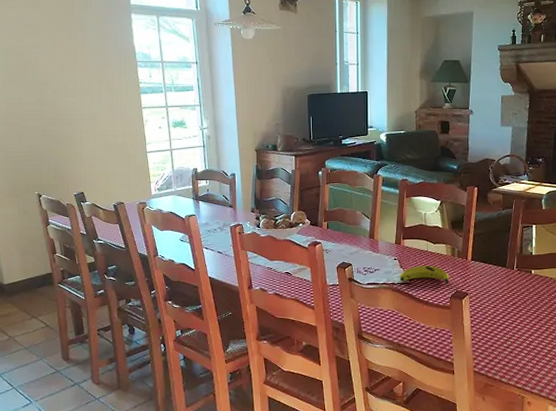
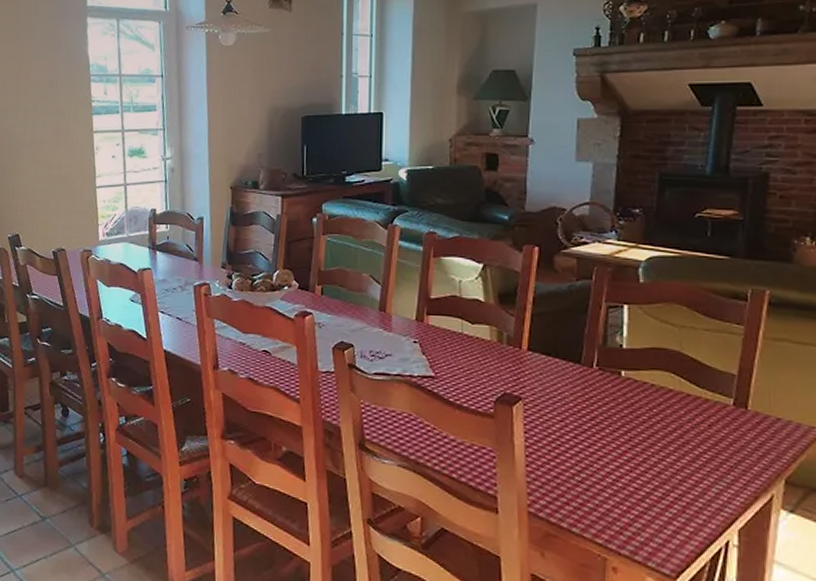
banana: present [400,266,450,285] -> none [421,353,494,383]

